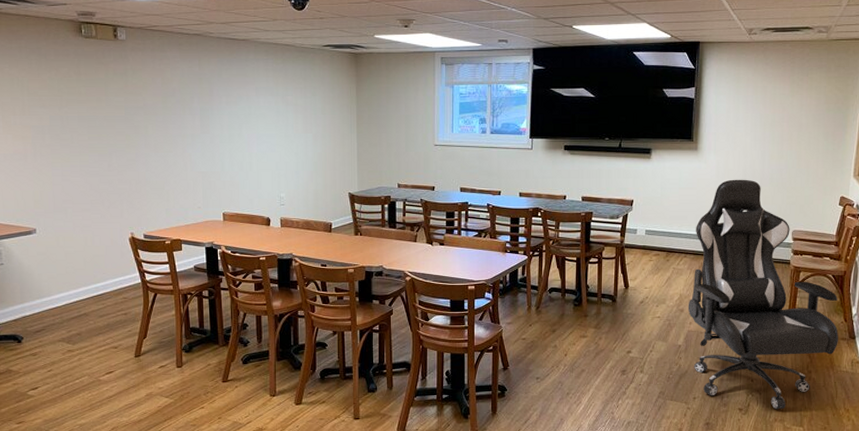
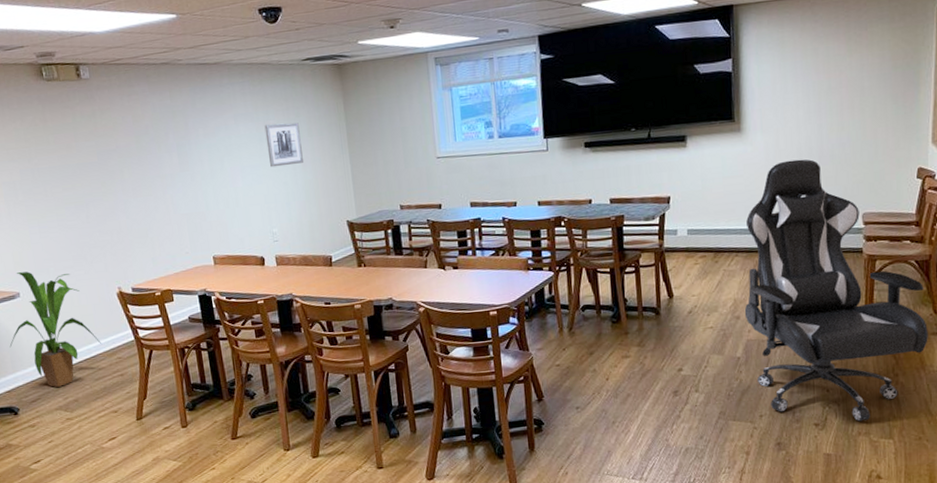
house plant: none [20,210,110,321] -> present [9,271,103,388]
wall art: none [283,100,315,138] -> present [264,122,303,168]

